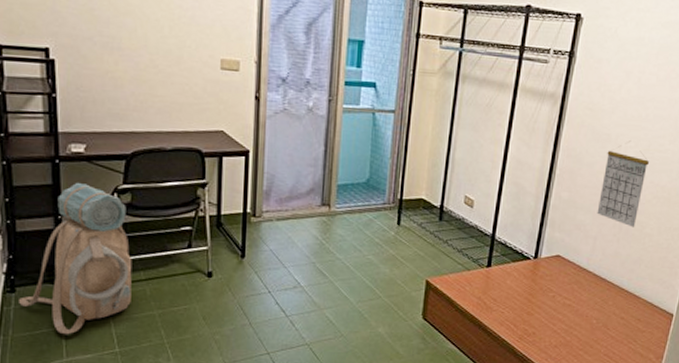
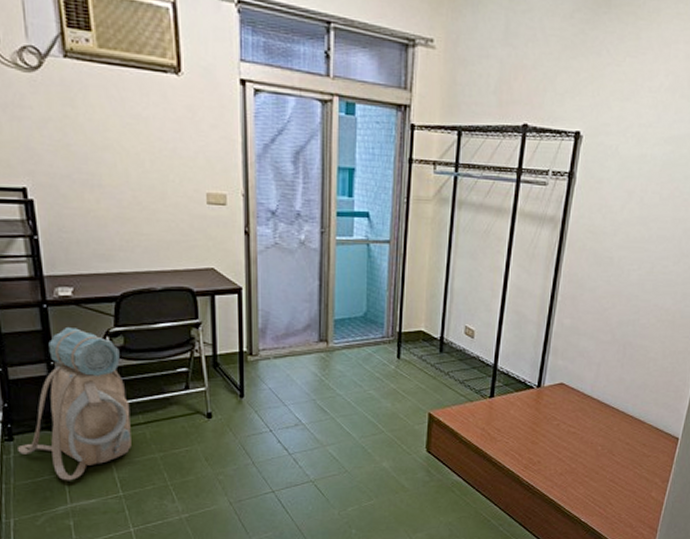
calendar: present [597,140,649,228] -> none [600,263,653,352]

